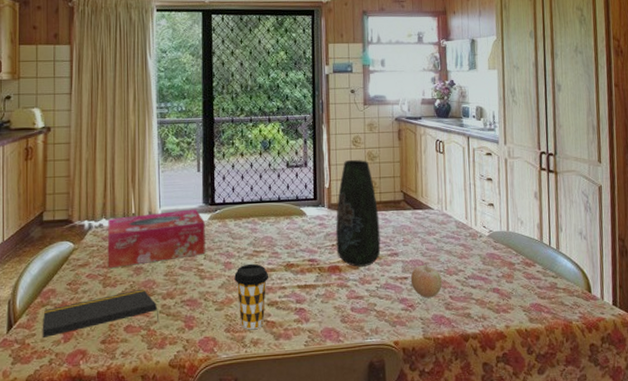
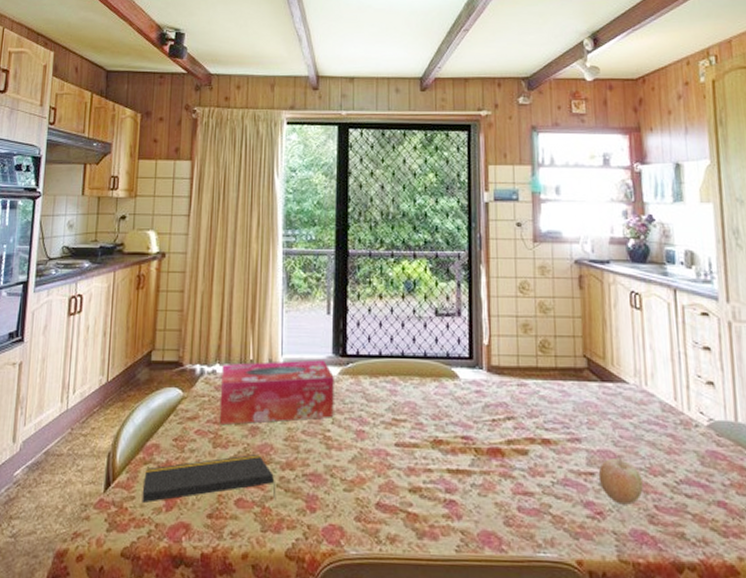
coffee cup: present [234,263,269,330] -> none [368,434,412,522]
vase: present [335,159,381,267] -> none [497,310,557,453]

